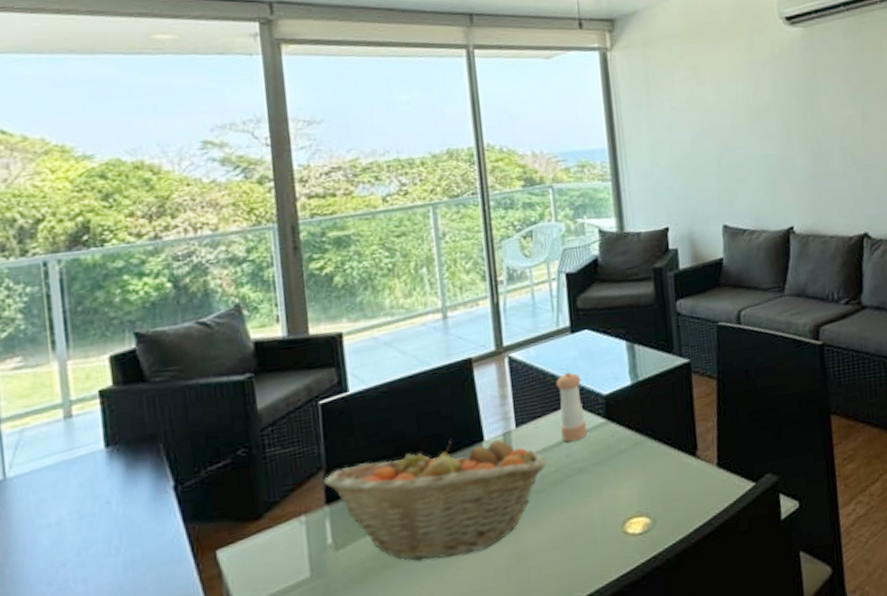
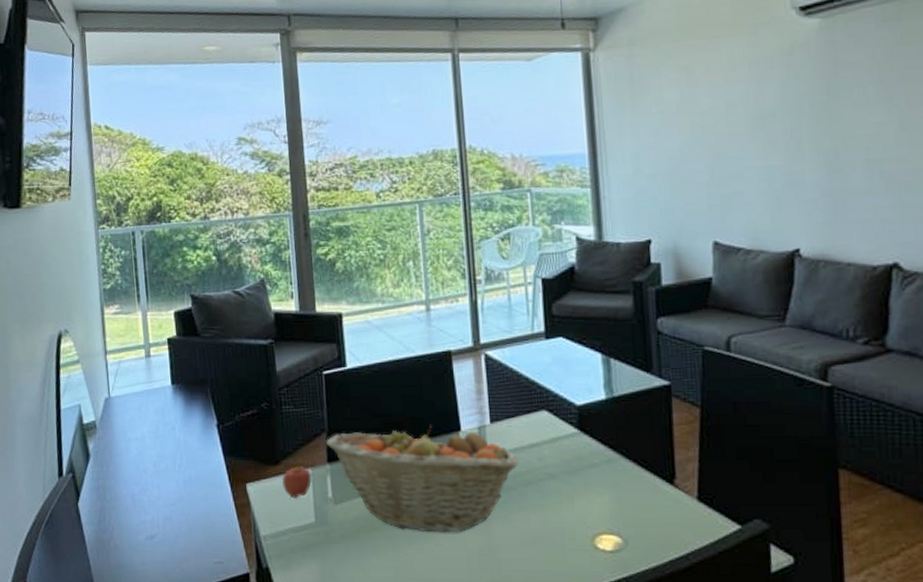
apple: none [266,514,306,555] -> present [282,465,312,498]
pepper shaker: present [556,371,588,442] -> none [529,377,560,446]

